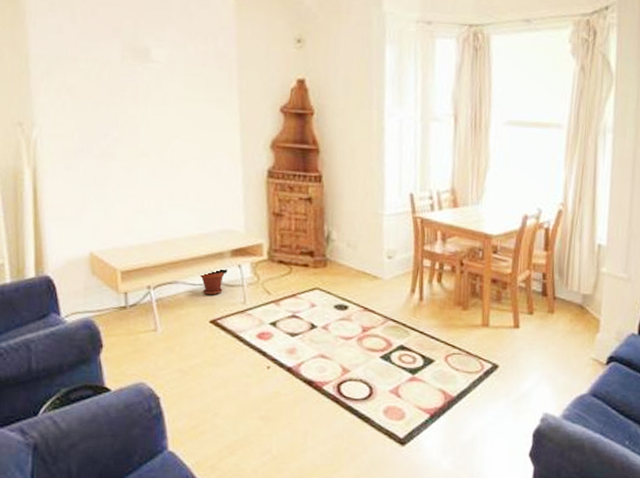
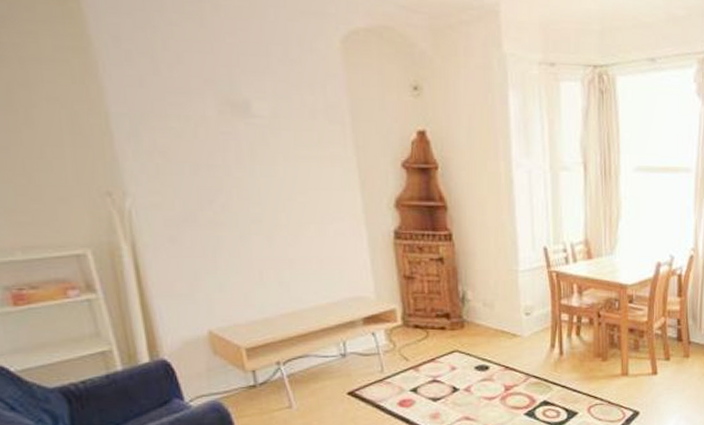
potted plant: present [199,267,228,295] -> none [331,336,361,366]

